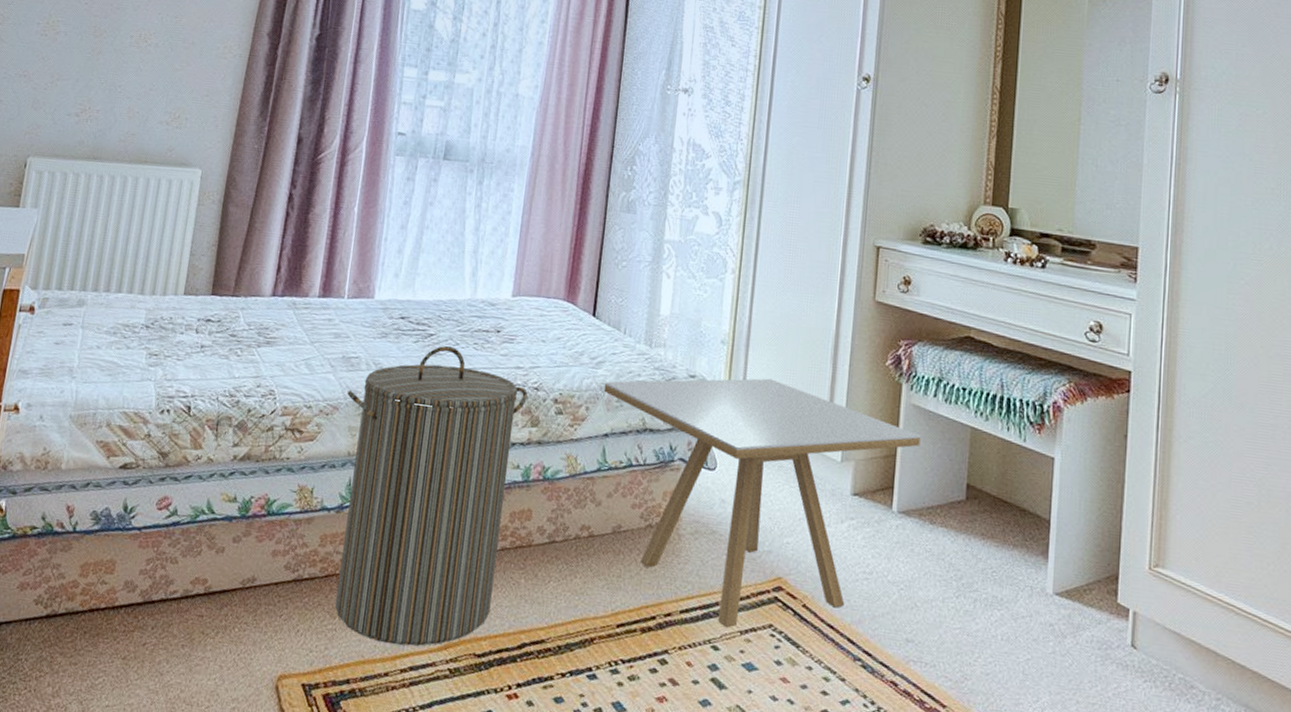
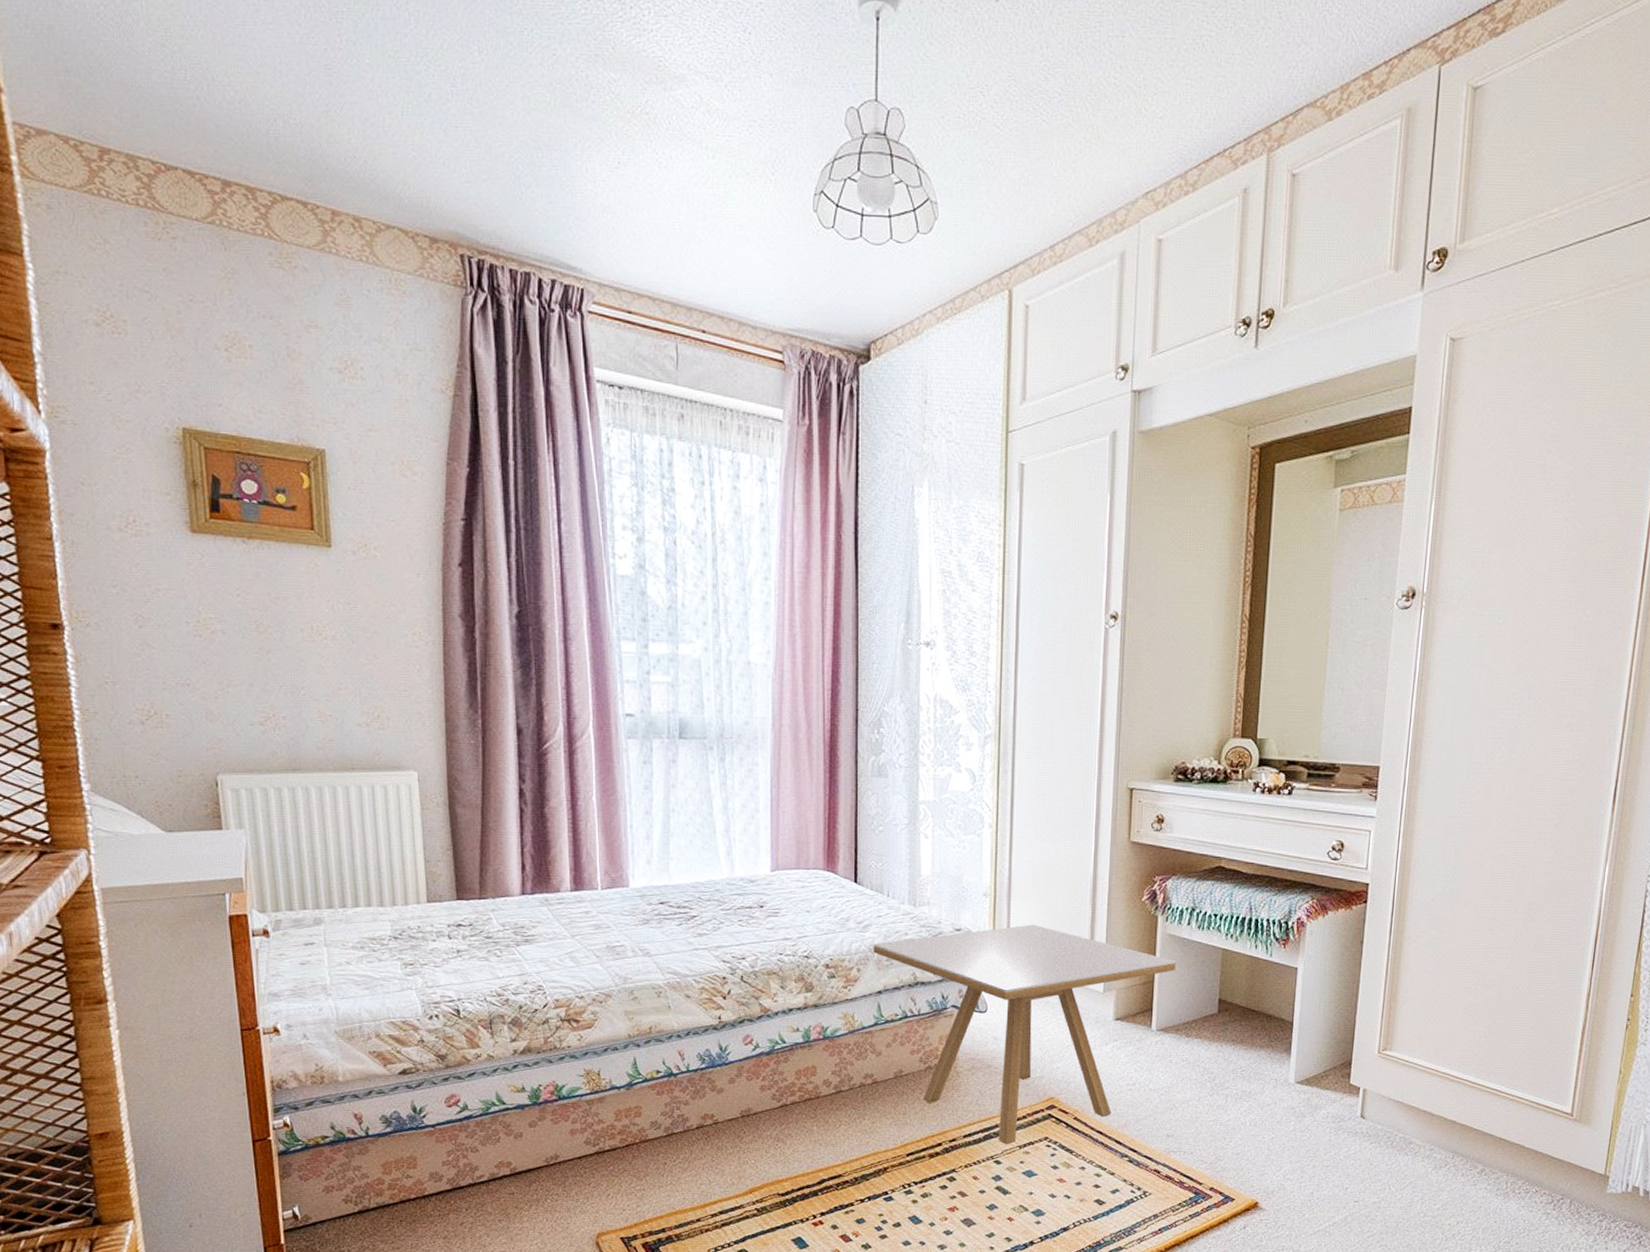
laundry hamper: present [334,346,528,646] -> none [618,926,798,1195]

